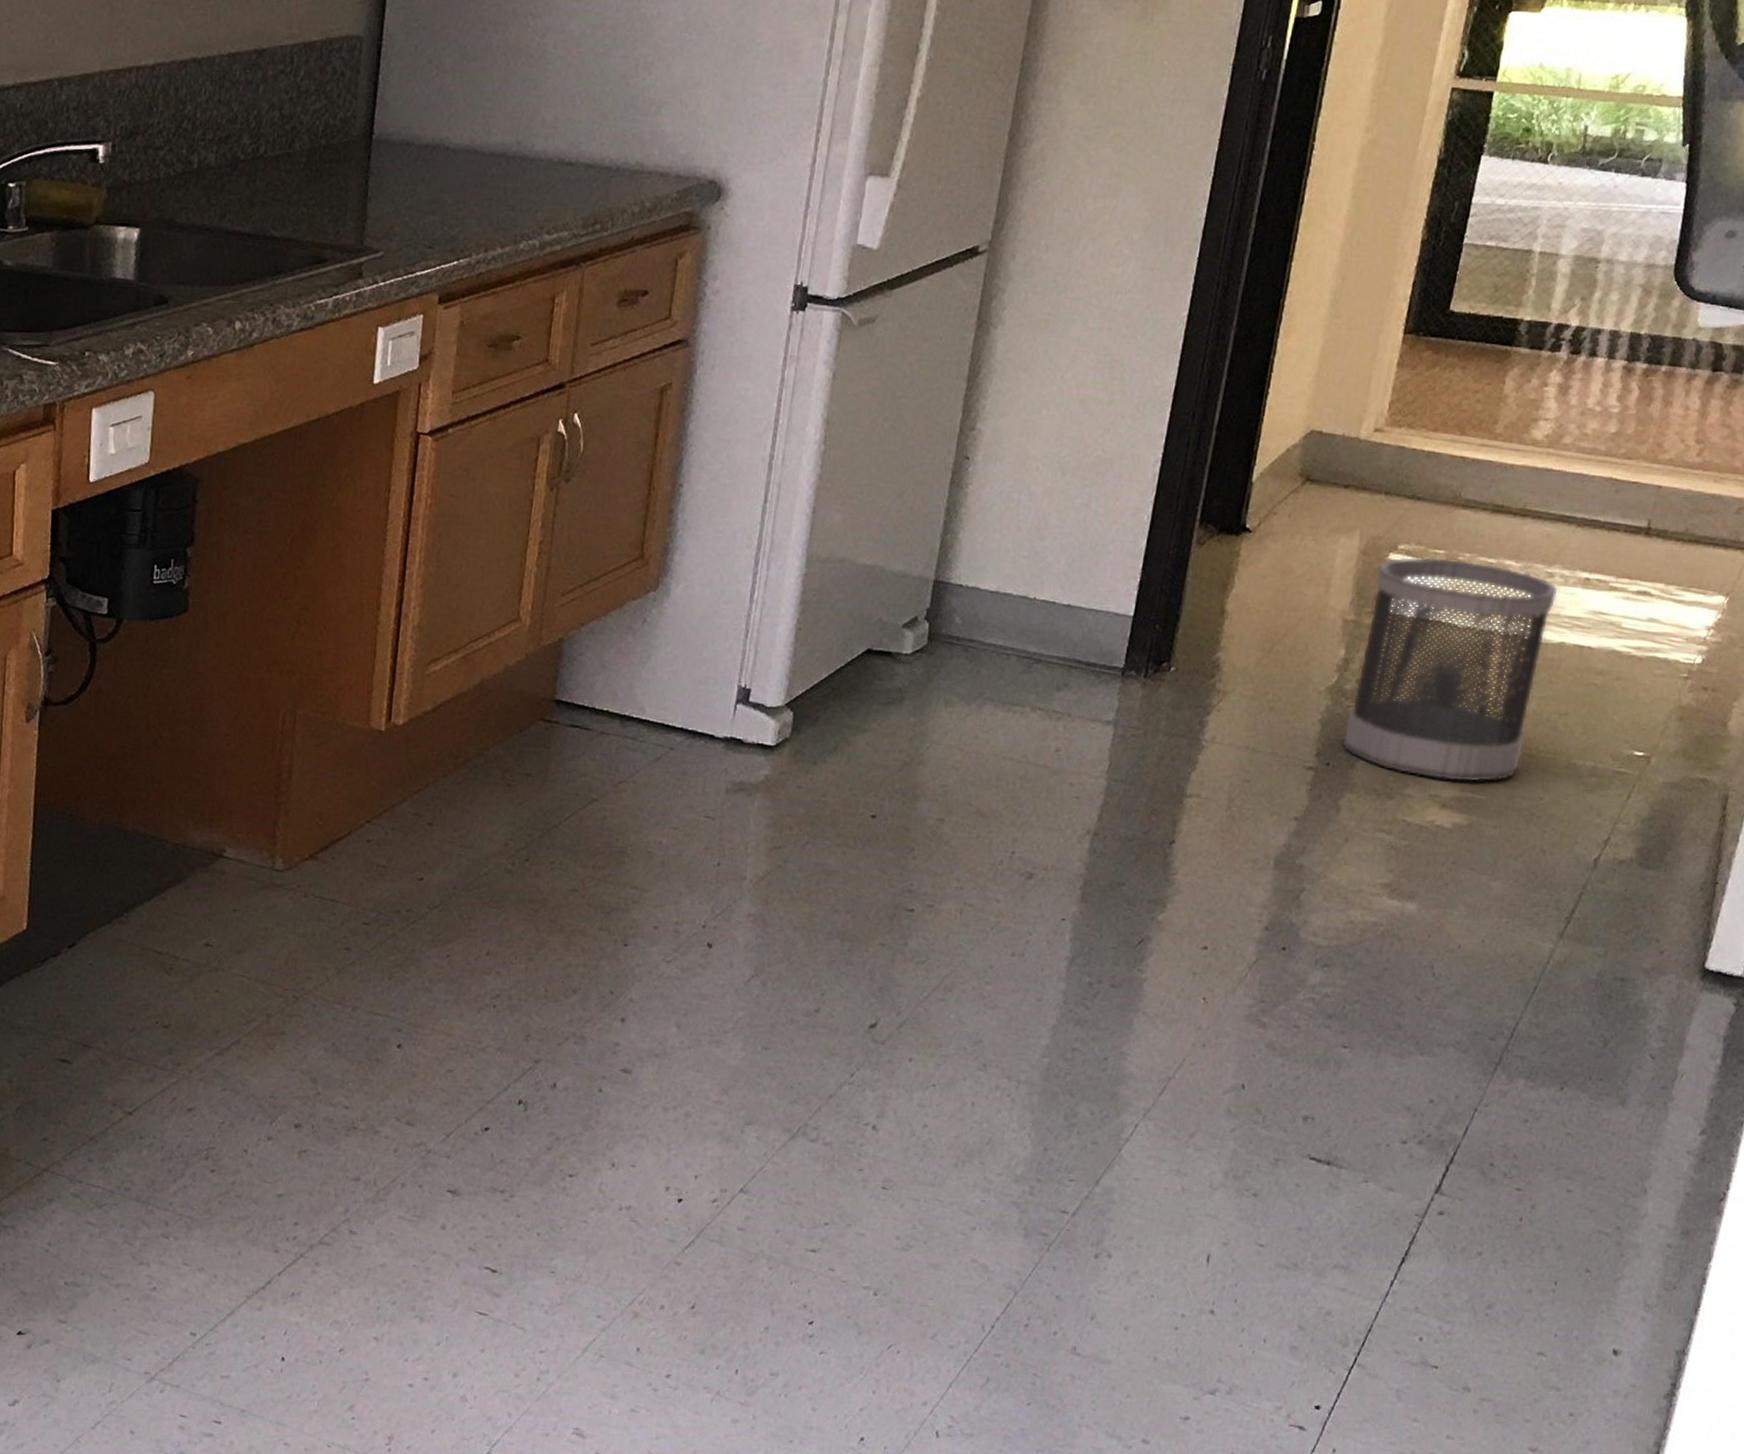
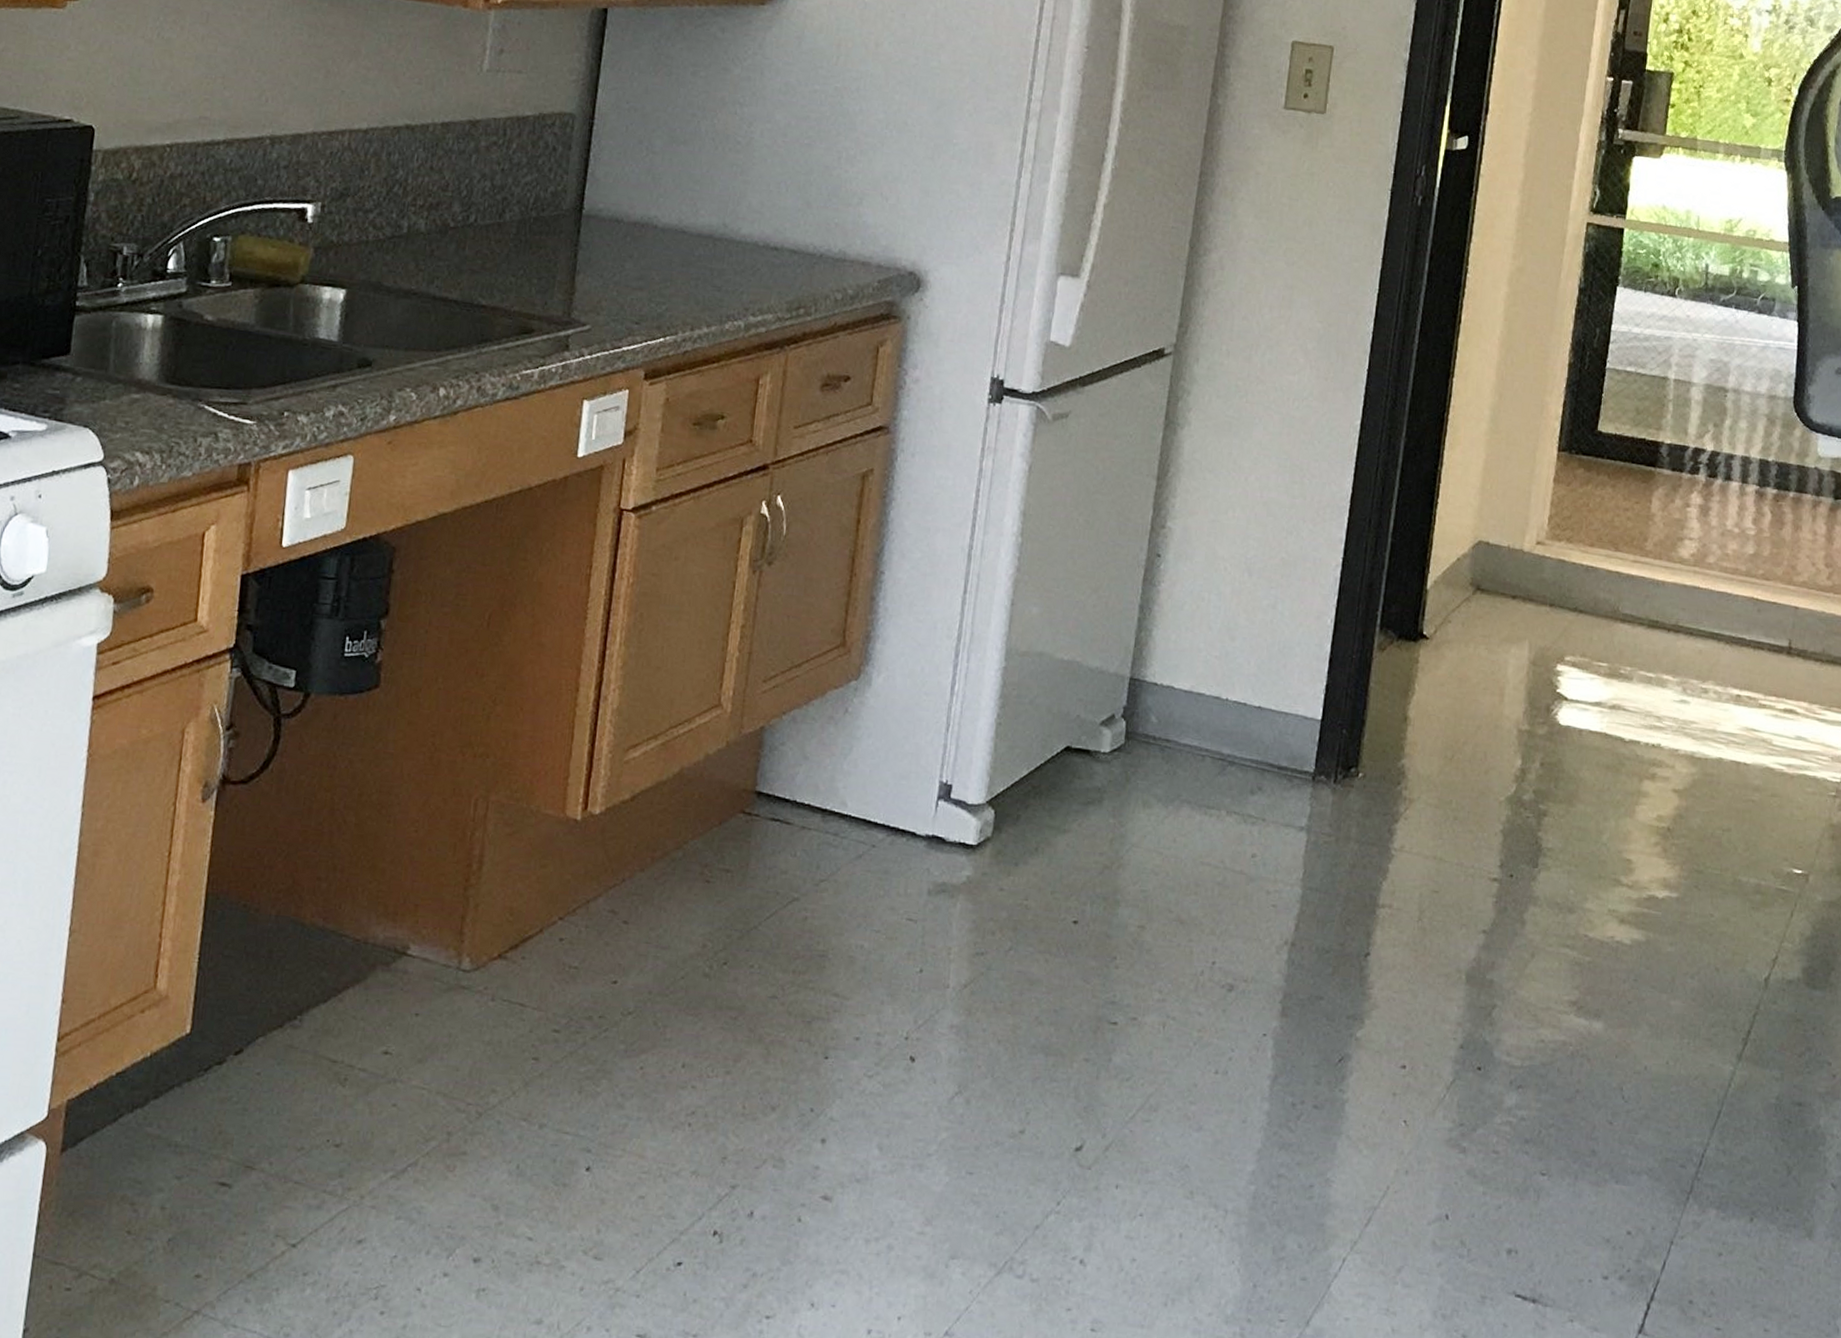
wastebasket: present [1342,556,1557,783] -> none [1523,668,1712,898]

